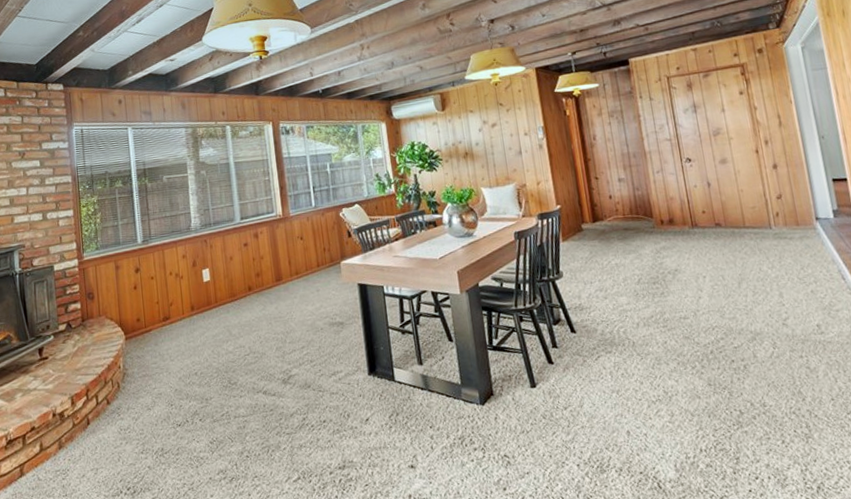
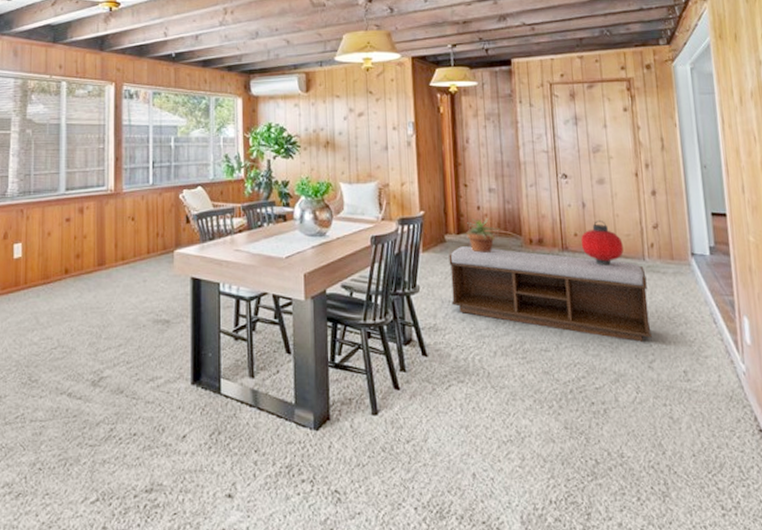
bench: none [587,231,784,303] -> present [449,246,652,342]
potted plant: none [598,204,633,237] -> present [463,217,501,253]
lantern: none [709,196,751,238] -> present [580,219,624,266]

